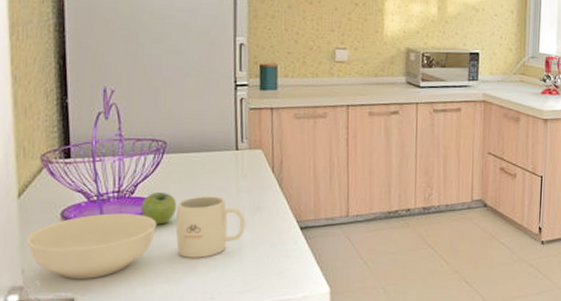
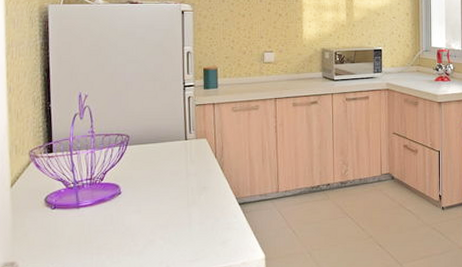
bowl: present [26,213,157,280] -> none [17,197,122,255]
fruit: present [141,191,177,225] -> none [109,177,138,205]
mug: present [175,196,246,258] -> none [137,180,194,233]

